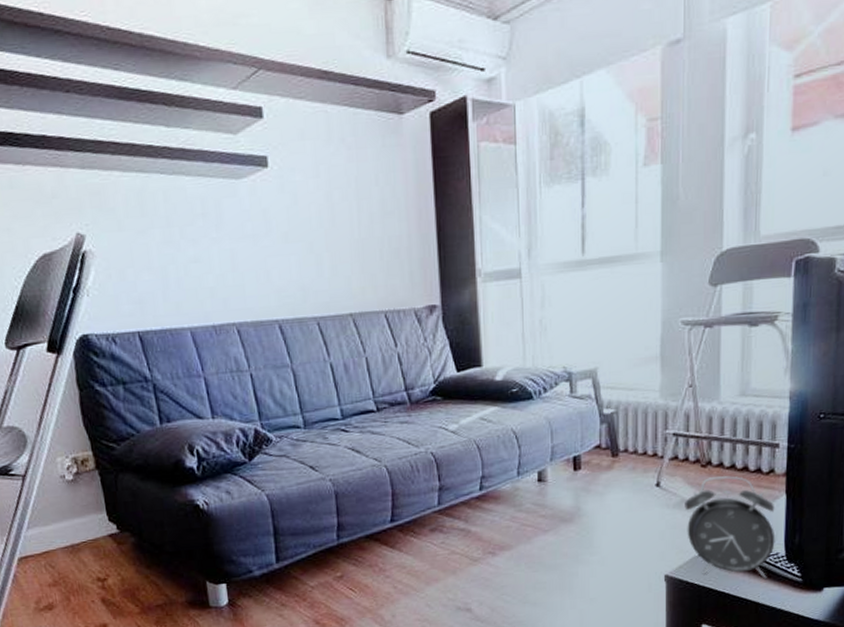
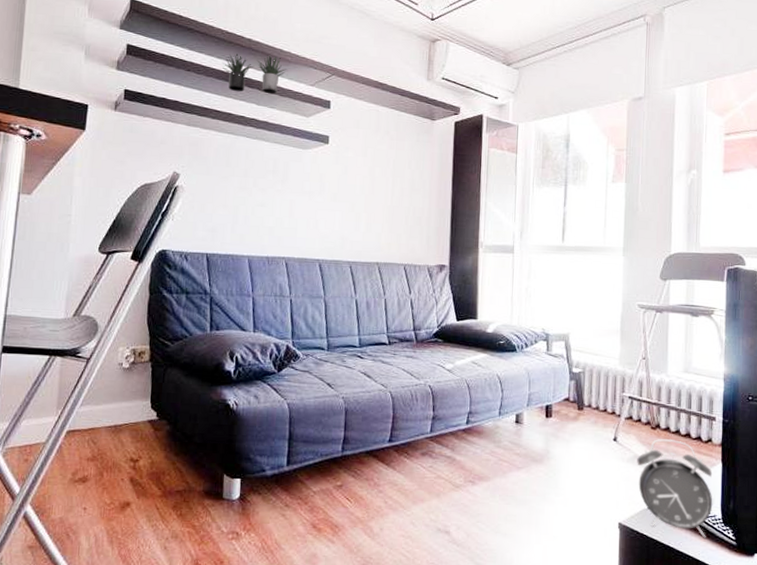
succulent plant: none [111,53,198,113] -> present [223,54,287,94]

